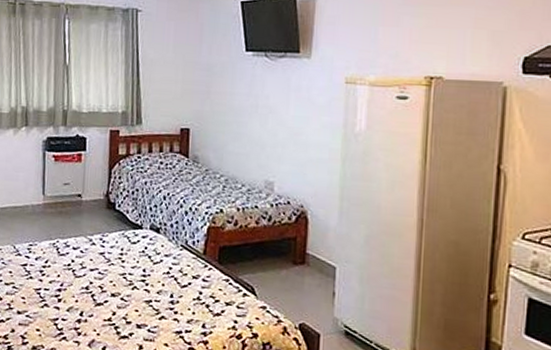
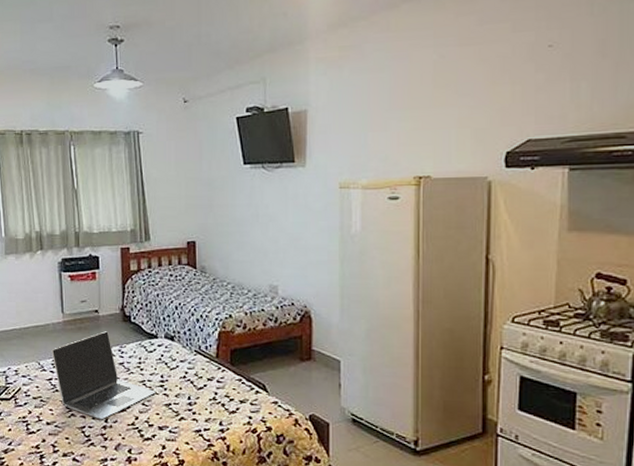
laptop: none [28,217,136,313] -> present [51,331,156,420]

